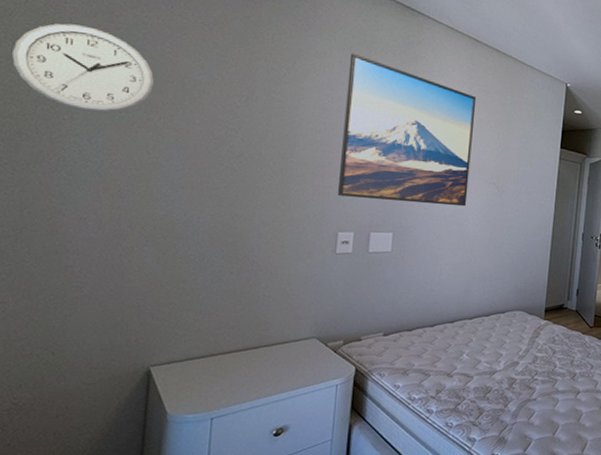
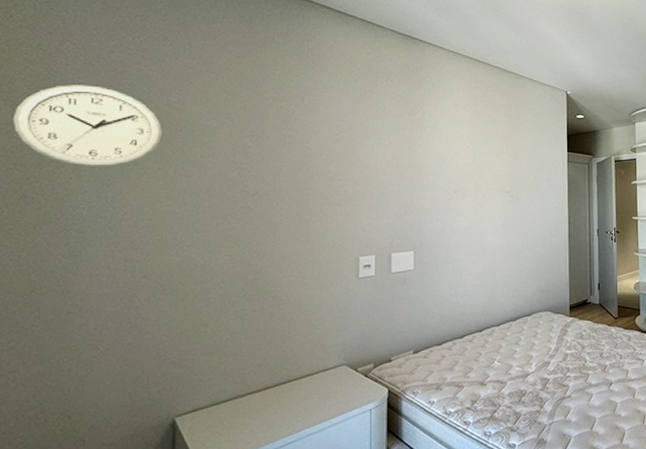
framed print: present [337,53,477,207] -> none [355,84,483,221]

